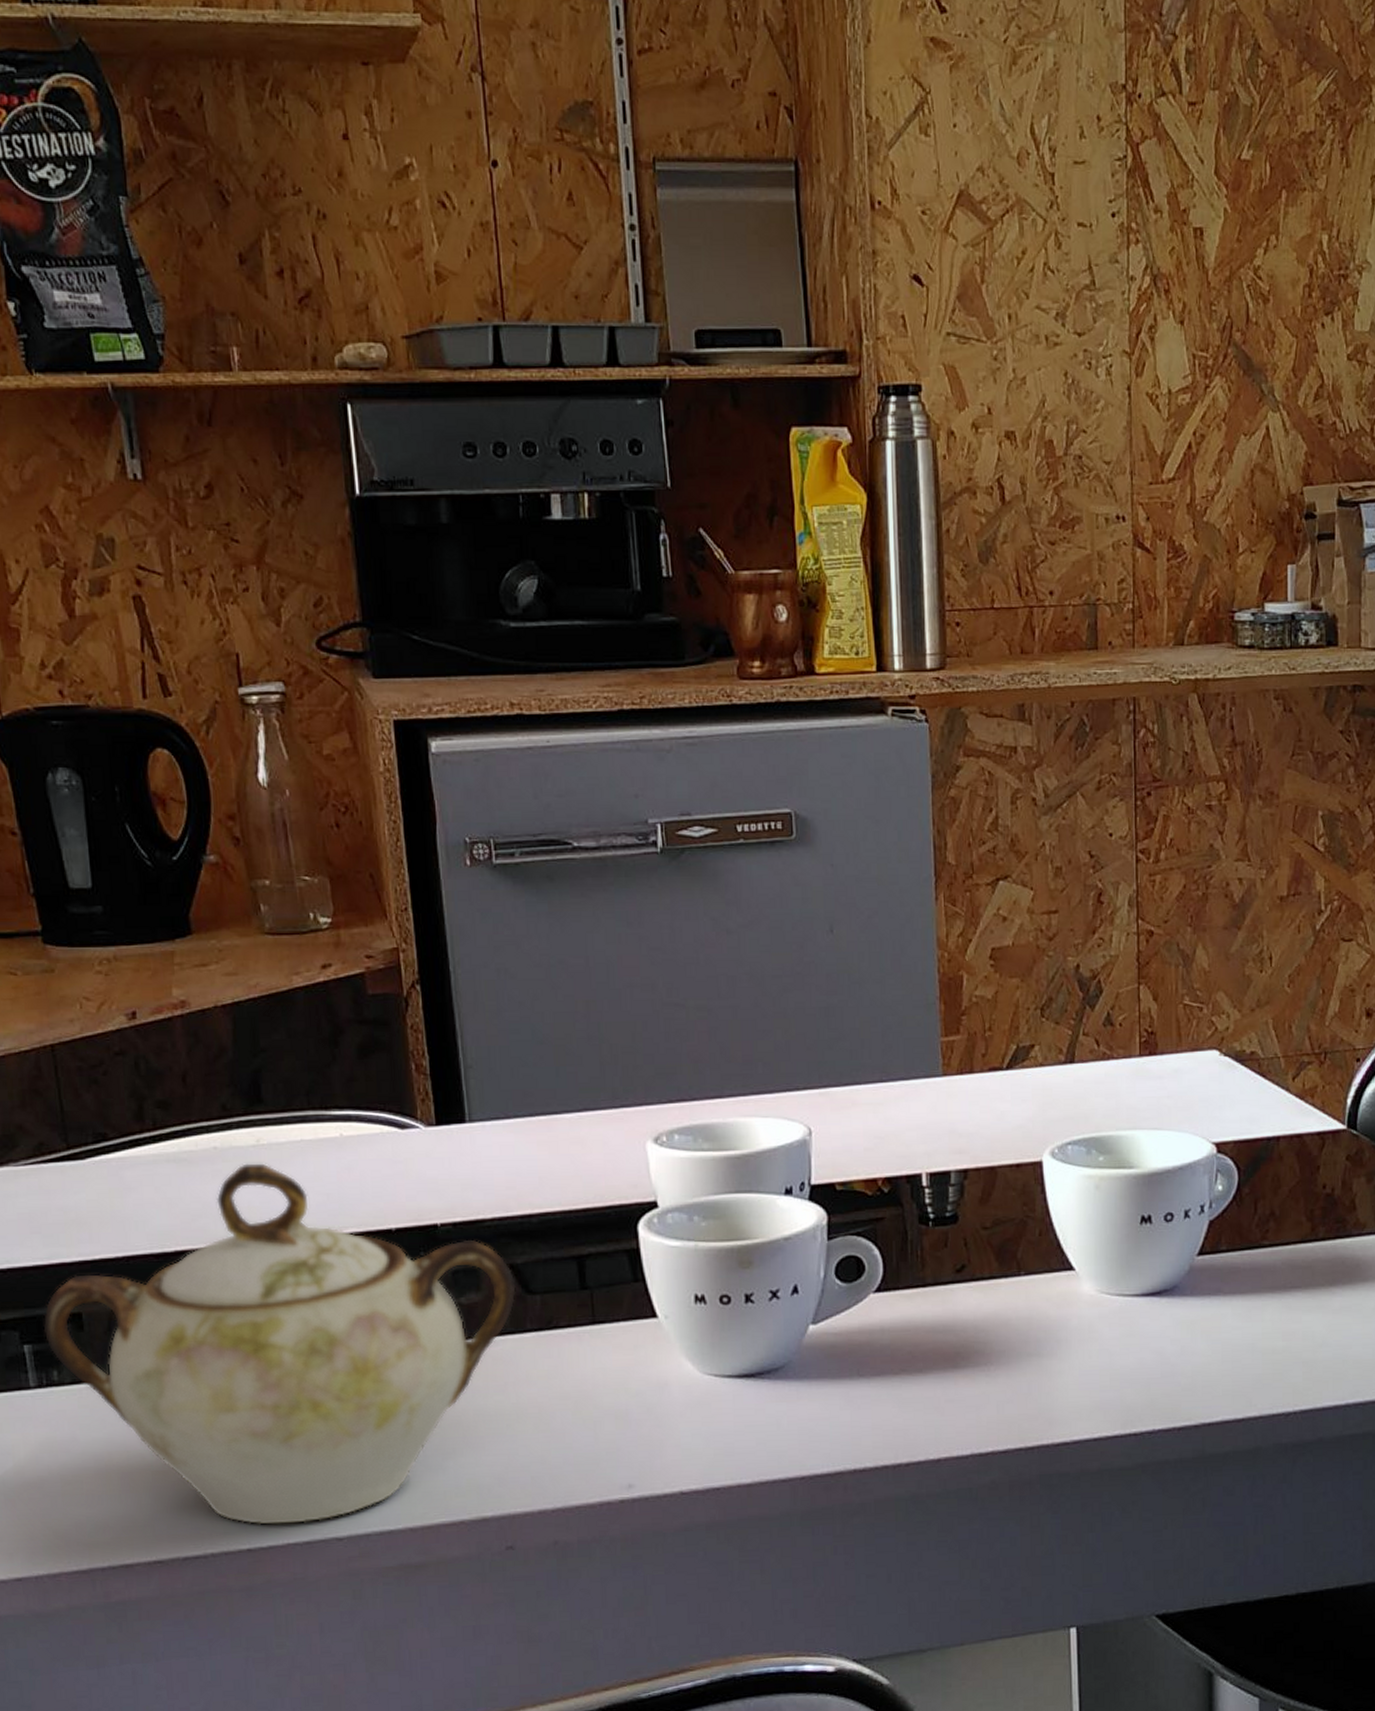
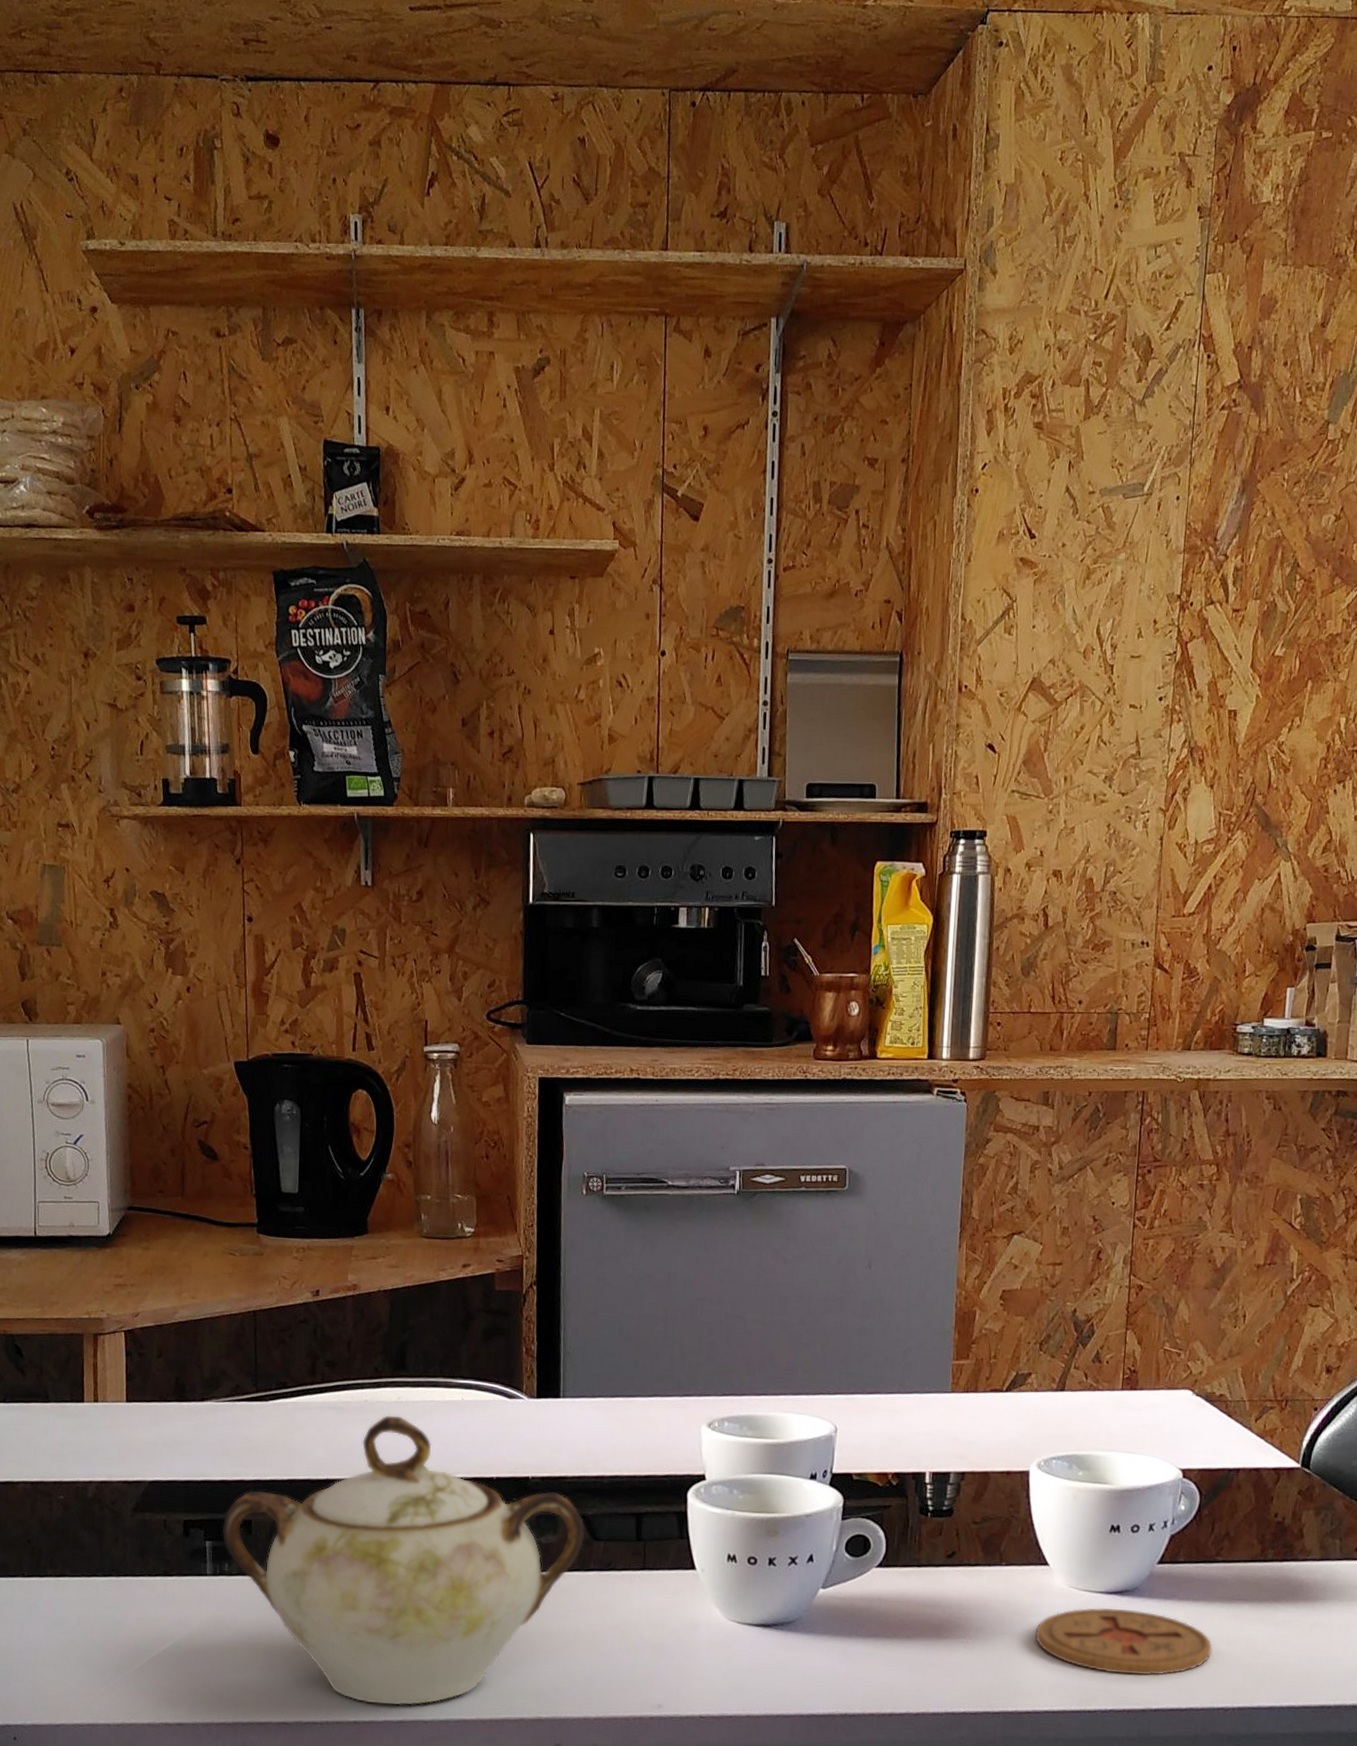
coaster: none [1066,1311,1267,1388] -> present [1035,1607,1213,1676]

